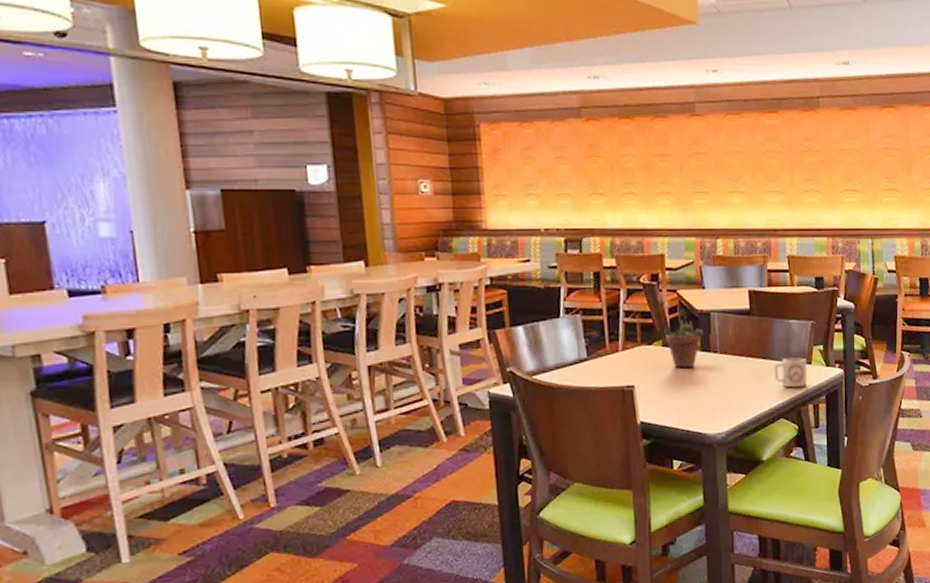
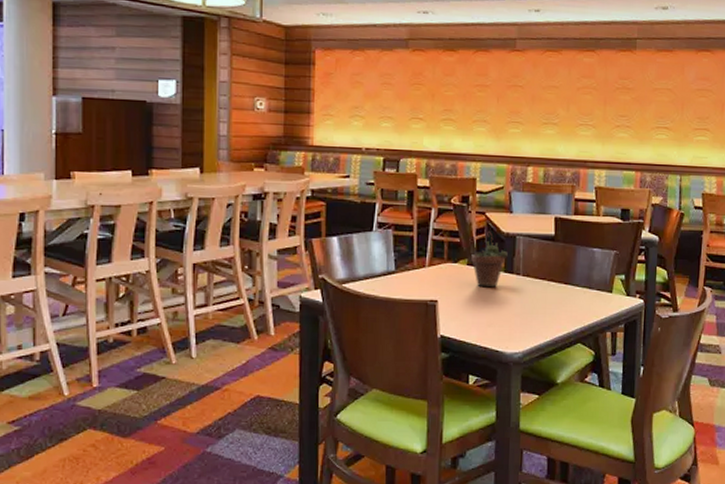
cup: present [774,357,807,388] -> none [574,285,607,315]

